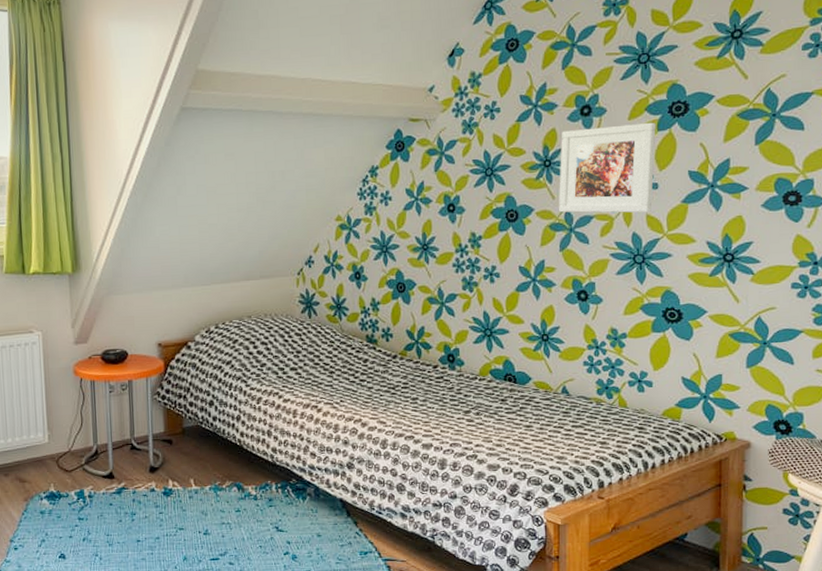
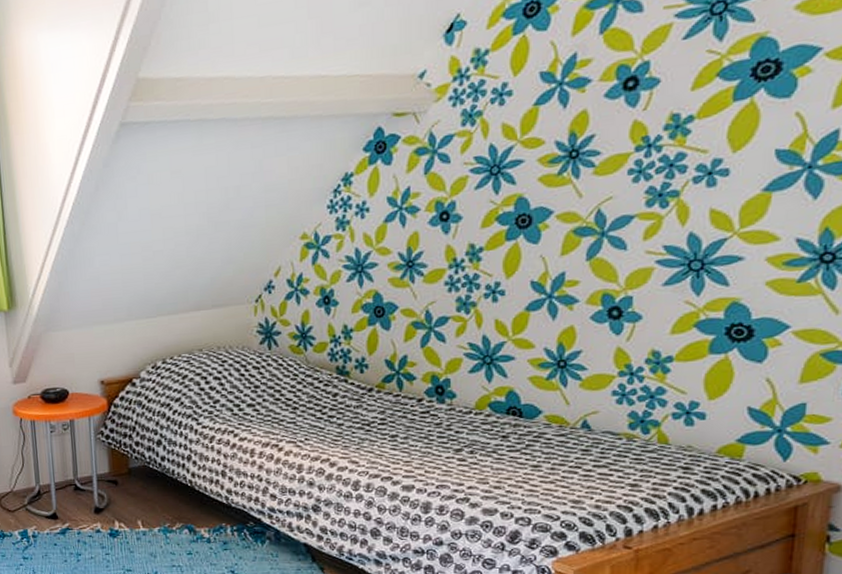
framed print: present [558,122,656,213] -> none [586,90,732,214]

